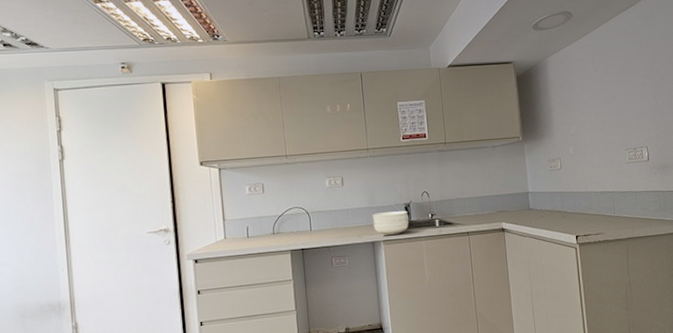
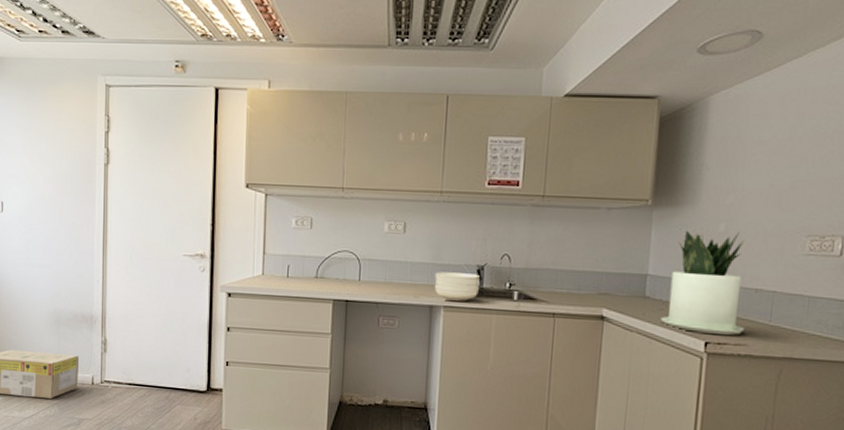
planter: none [543,153,600,230] -> present [660,231,745,335]

